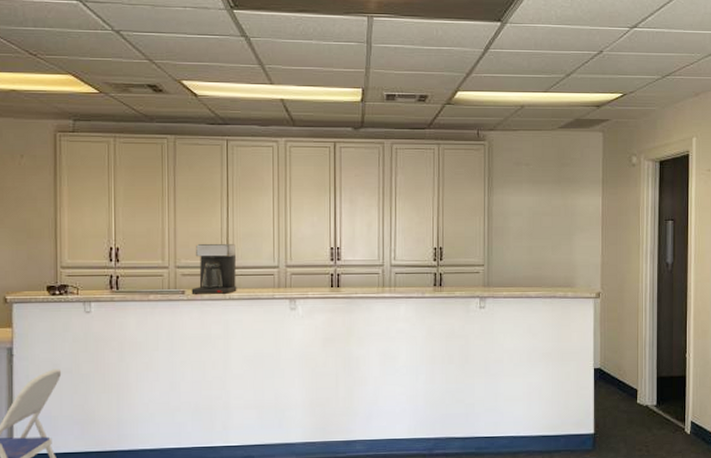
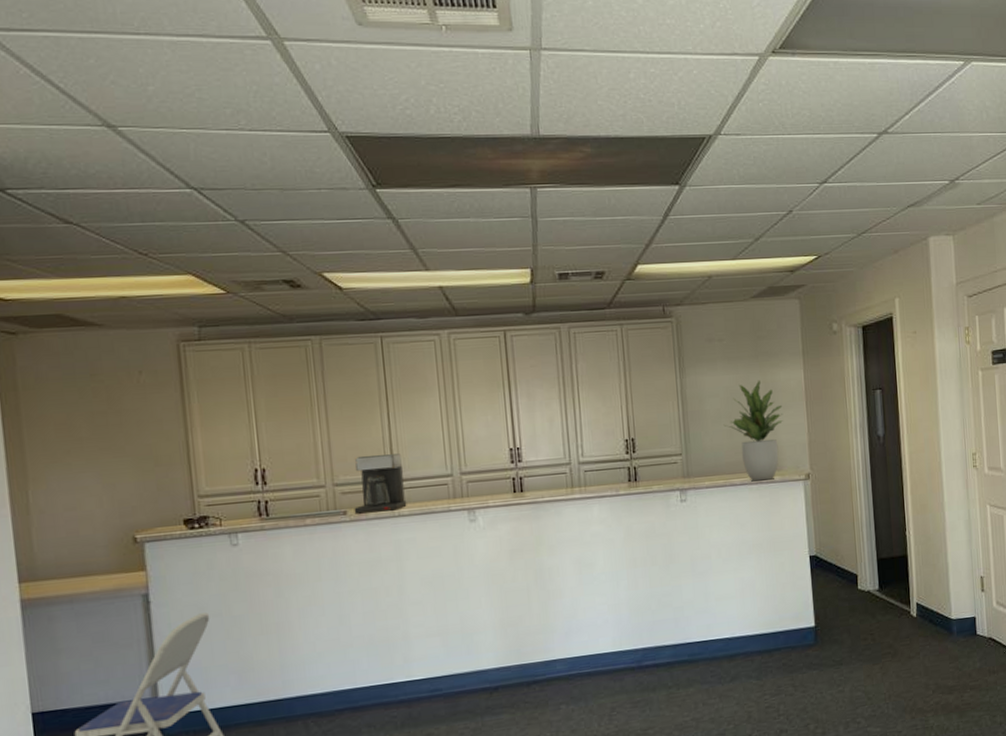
potted plant: none [524,203,580,295] -> present [723,380,783,481]

